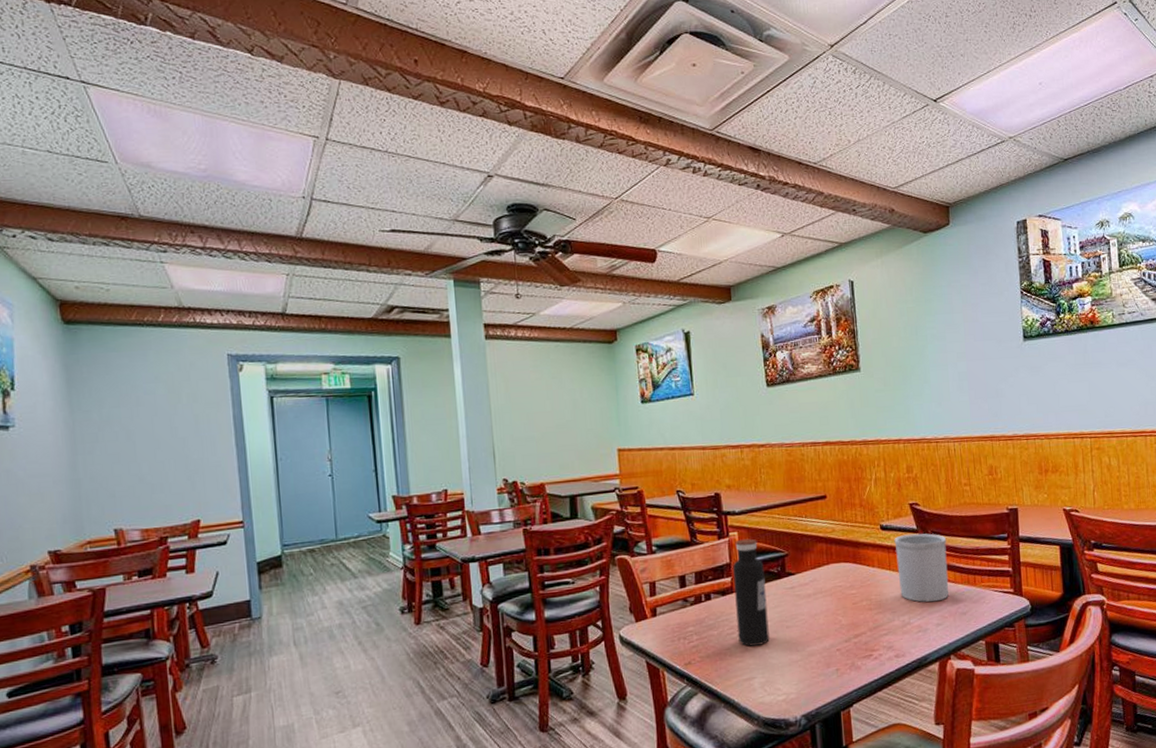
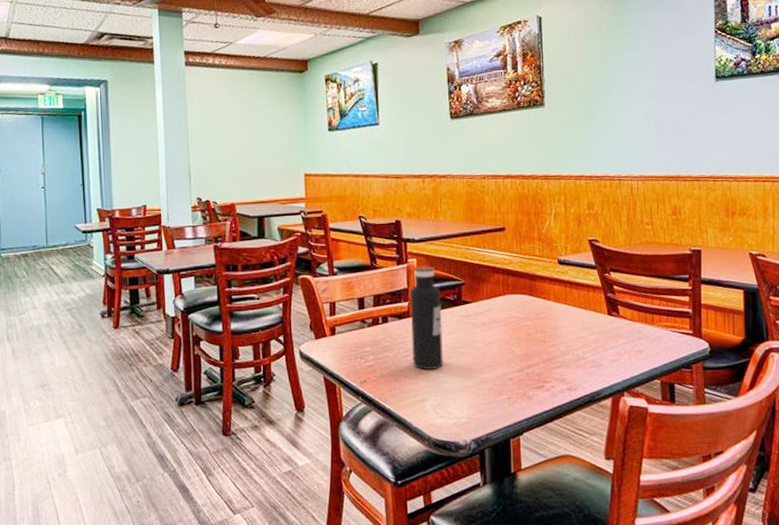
utensil holder: present [894,533,949,602] -> none [571,269,626,339]

